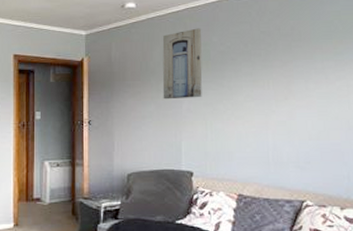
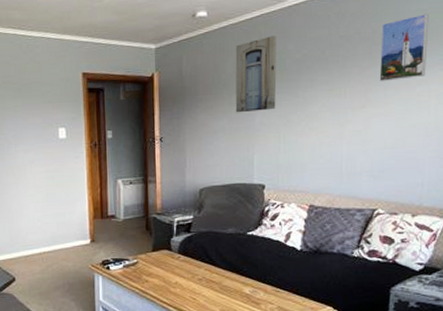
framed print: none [299,15,344,75] -> present [379,14,429,81]

